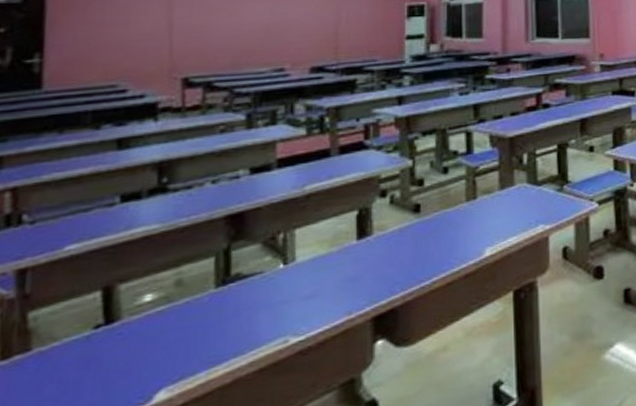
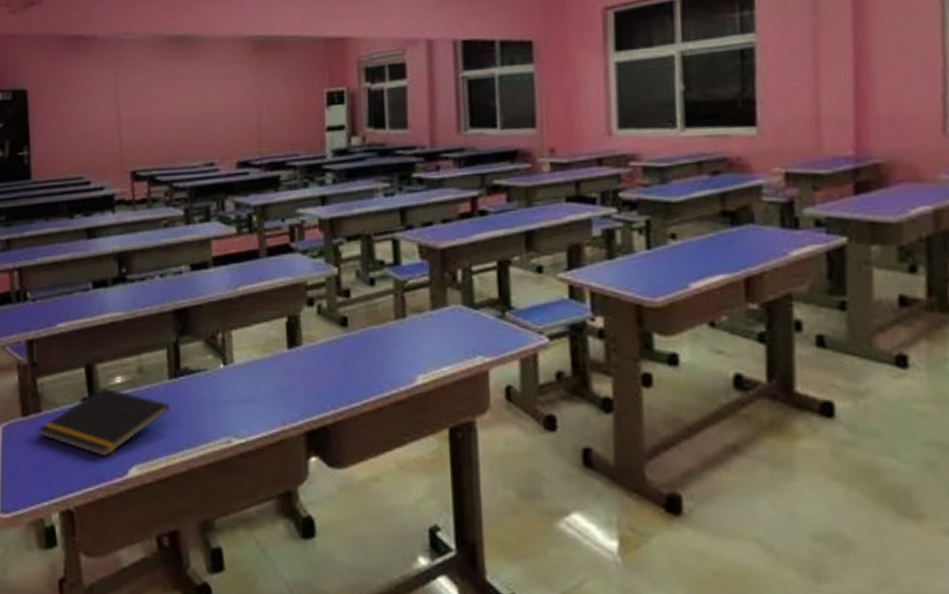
notepad: none [24,307,214,388] -> present [38,387,170,457]

